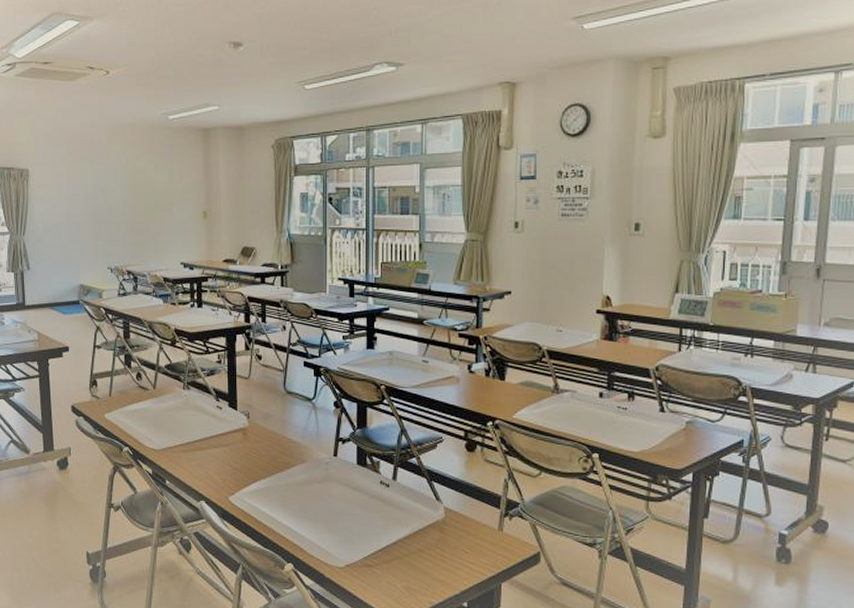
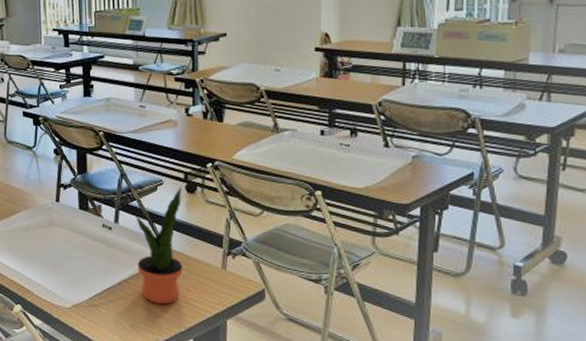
potted plant: none [414,445,462,565] -> present [135,187,183,304]

